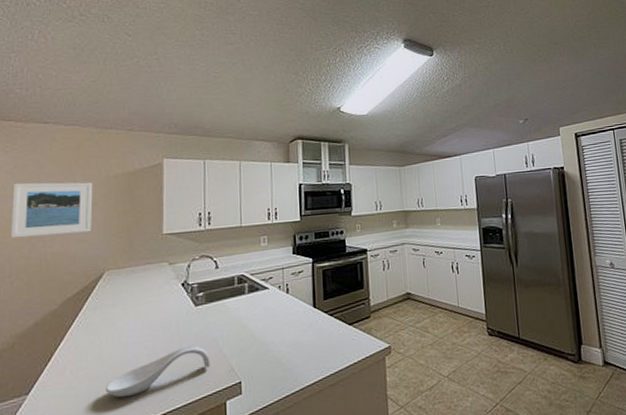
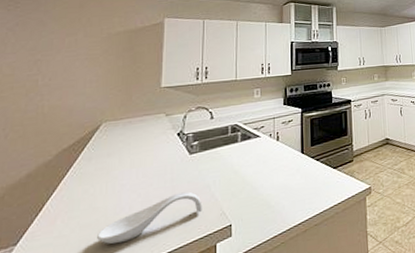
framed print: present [10,182,93,239] -> none [7,39,95,93]

